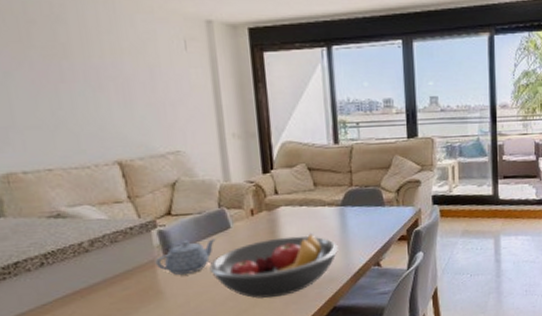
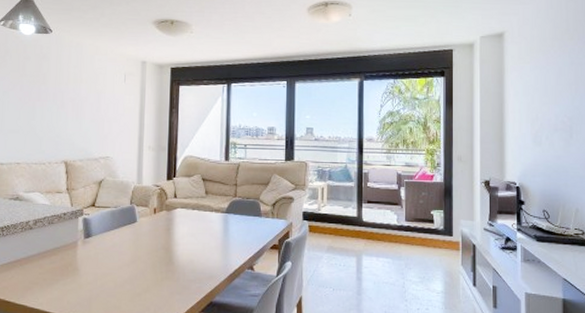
teapot: present [155,238,217,275] -> none [77,228,126,256]
fruit bowl: present [209,233,338,299] -> none [116,234,219,287]

